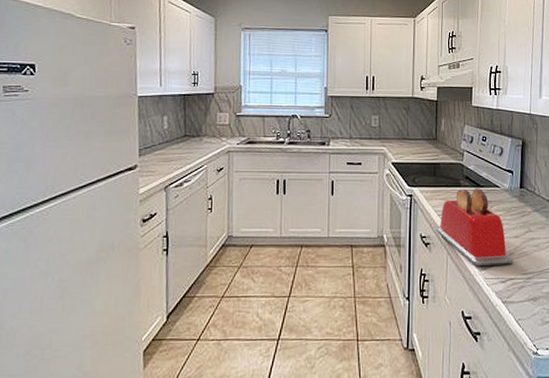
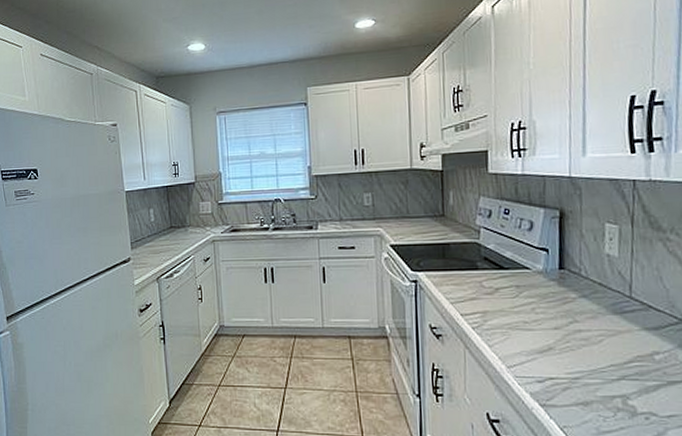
toaster: present [435,188,513,267] -> none [448,271,553,363]

